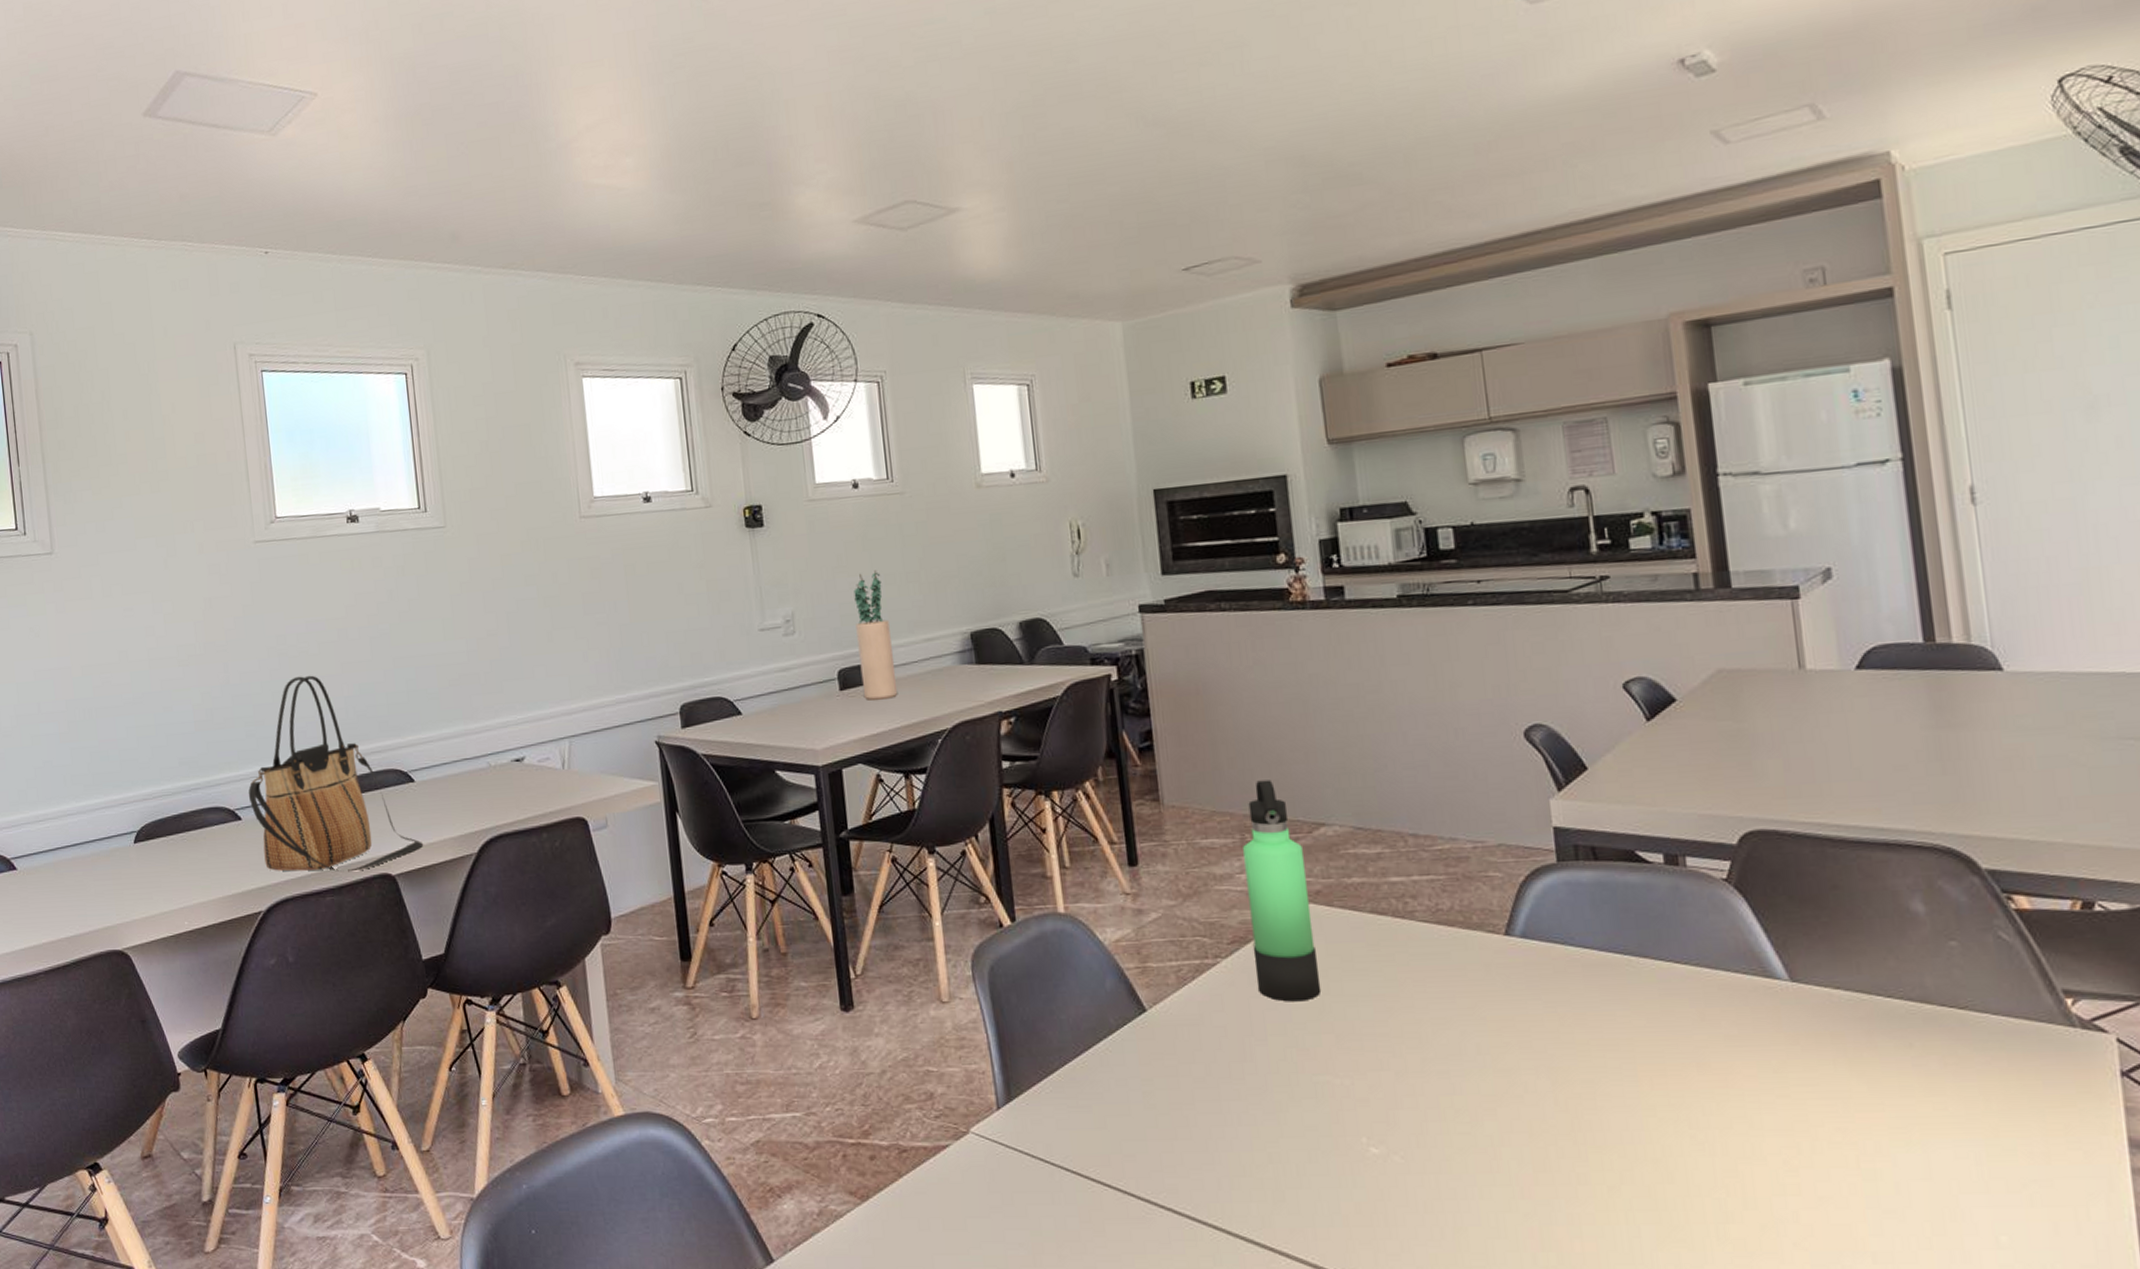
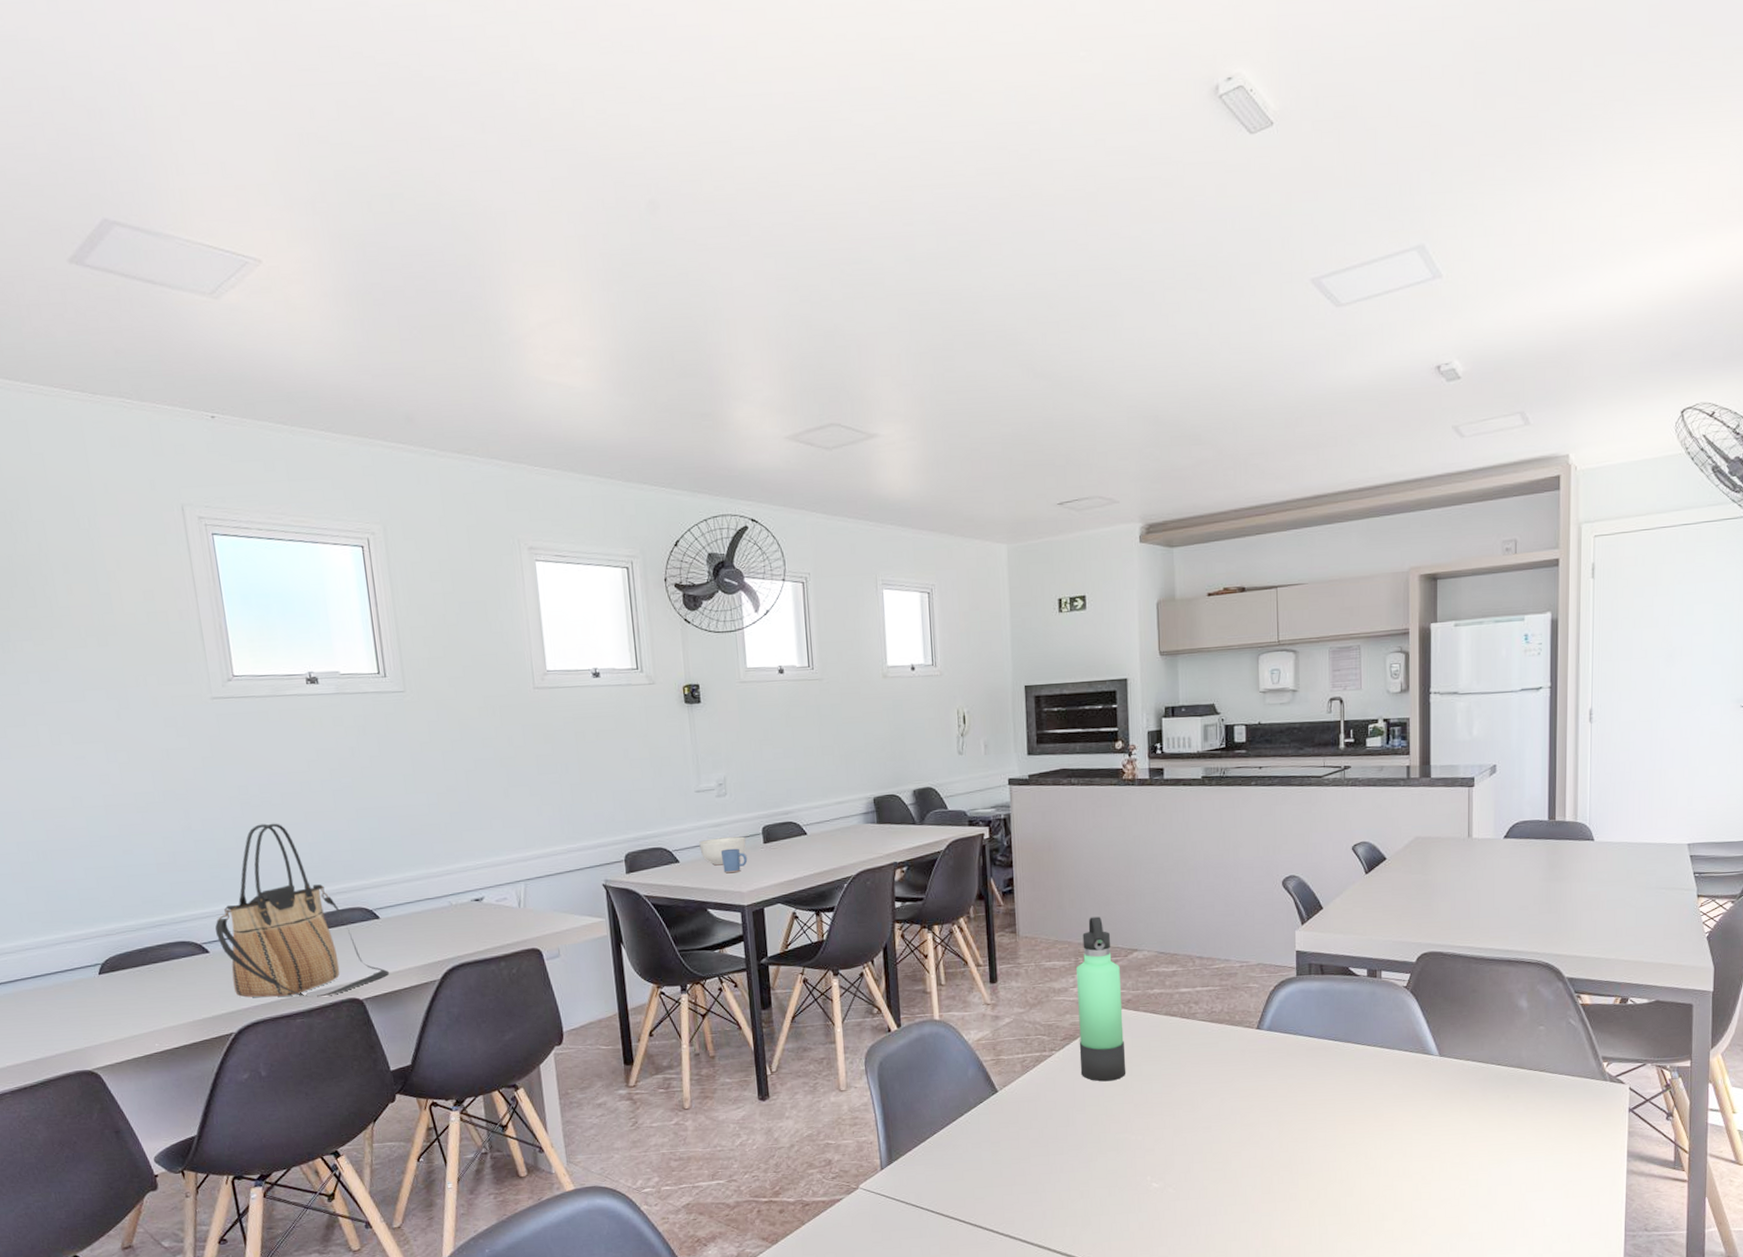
bowl: none [764,682,820,718] -> present [699,836,746,866]
mug: none [789,696,822,727] -> present [720,848,748,874]
vase: present [853,570,898,702] -> none [777,744,812,853]

